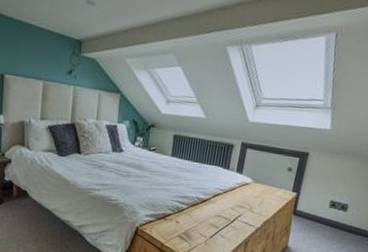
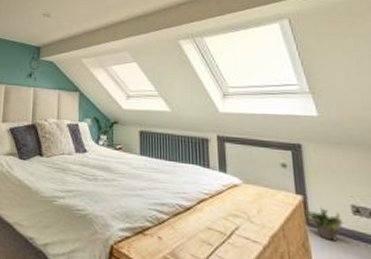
potted plant: none [293,202,320,226] -> present [302,208,343,241]

